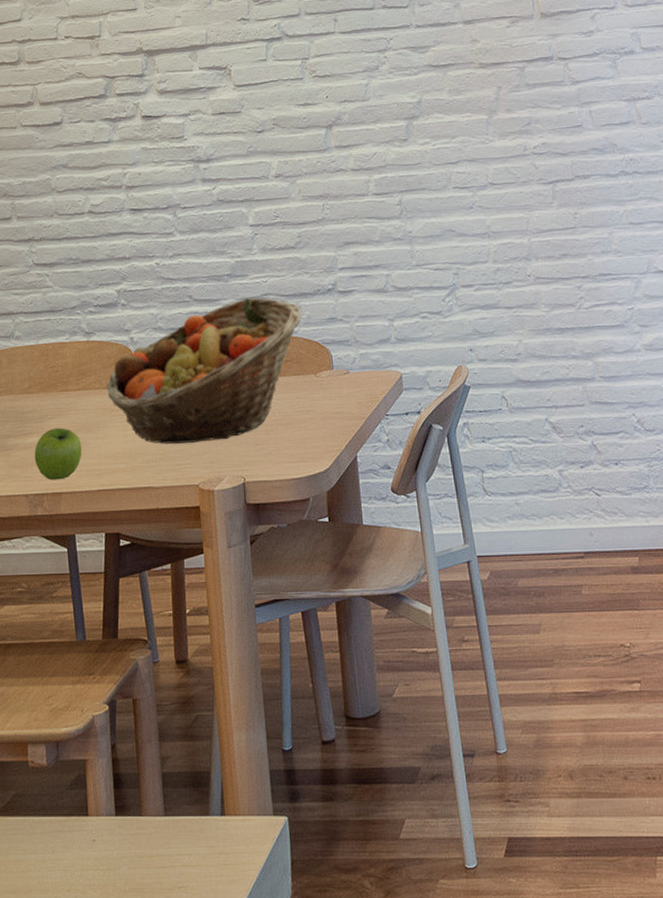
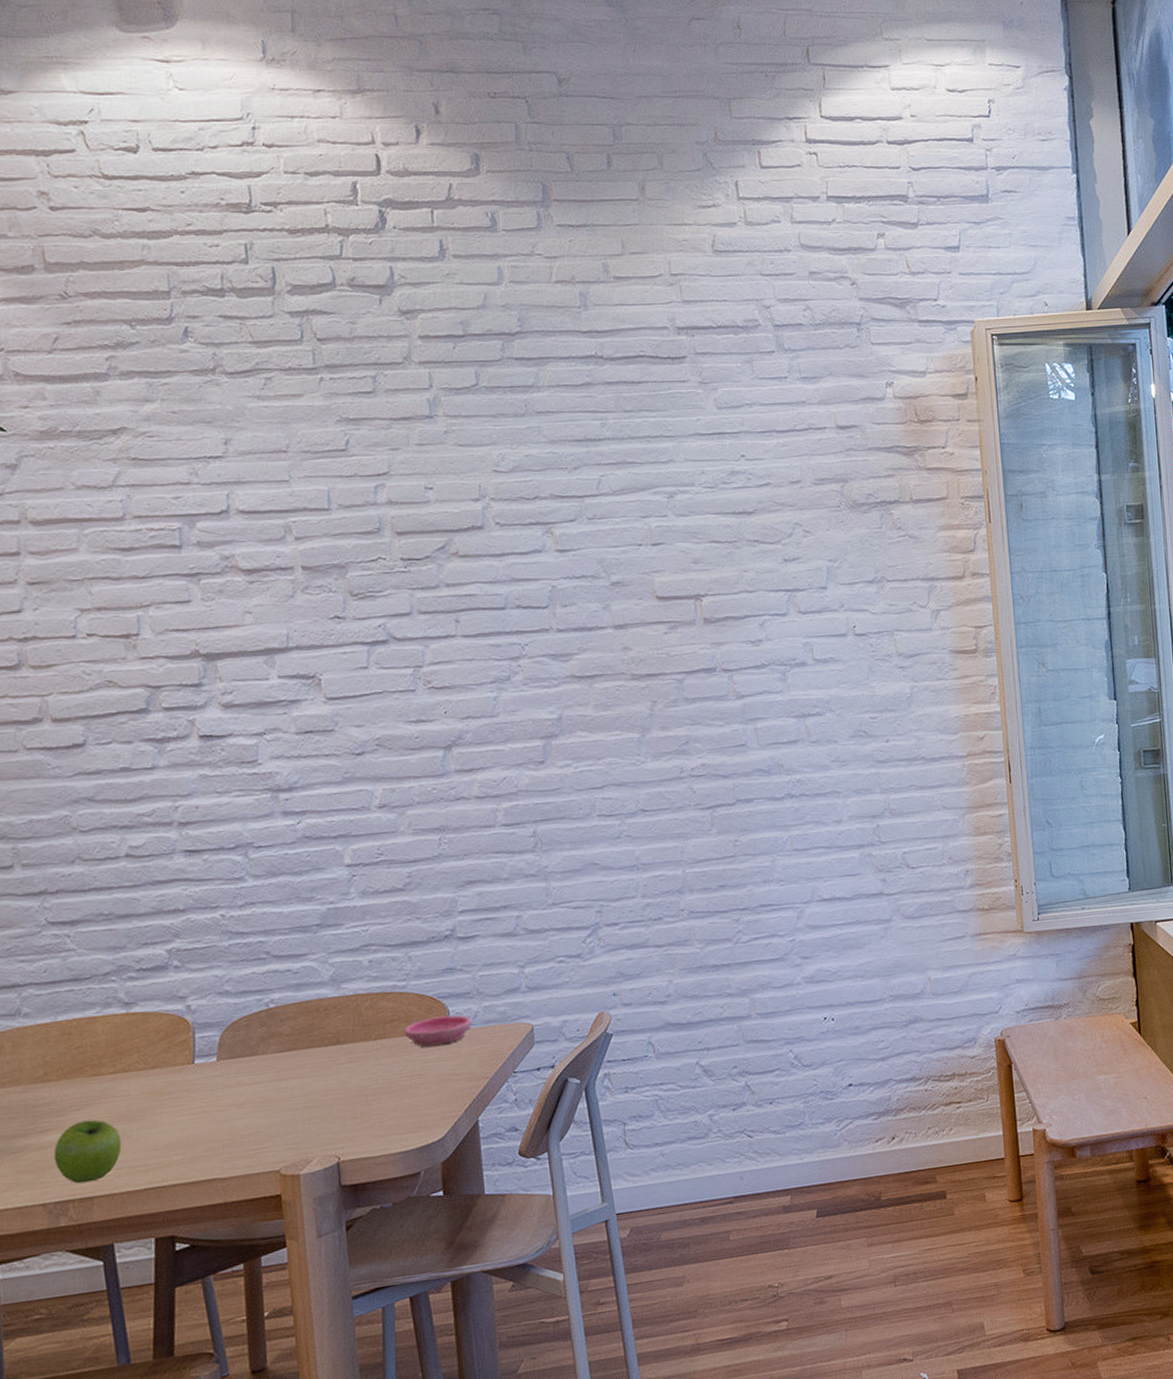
fruit basket: present [106,297,303,445] -> none [154,949,413,1128]
saucer: none [295,359,350,386] -> present [403,1015,472,1047]

